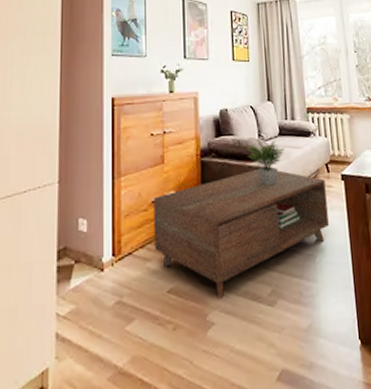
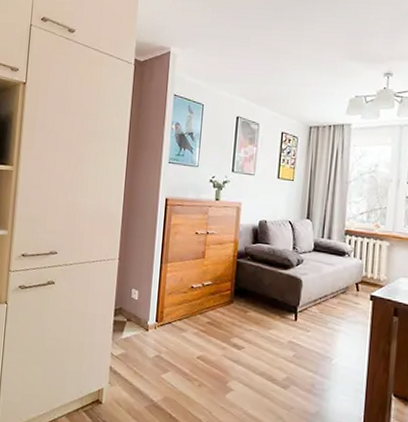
coffee table: present [153,140,329,299] -> none [189,252,353,373]

